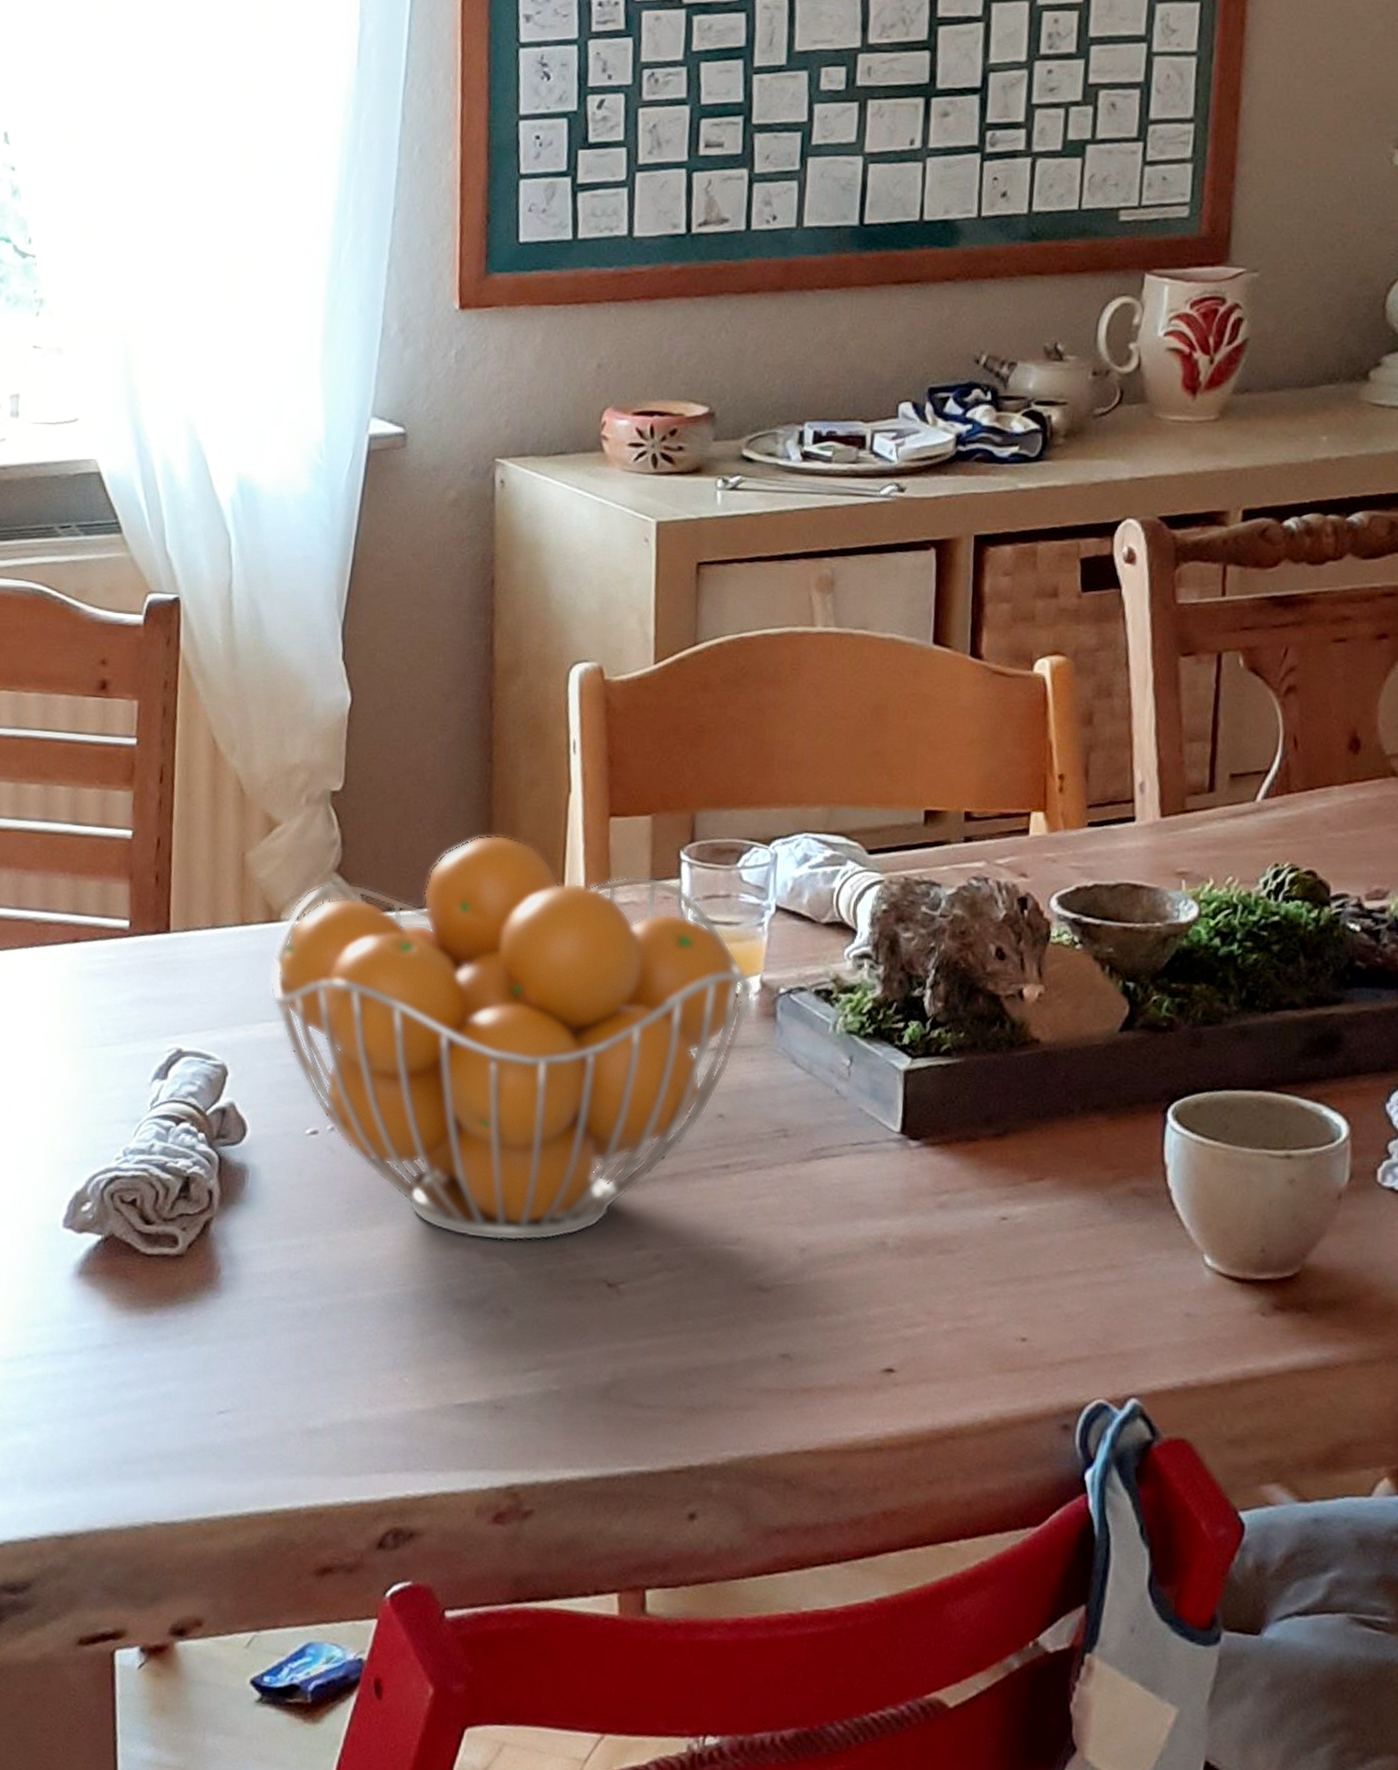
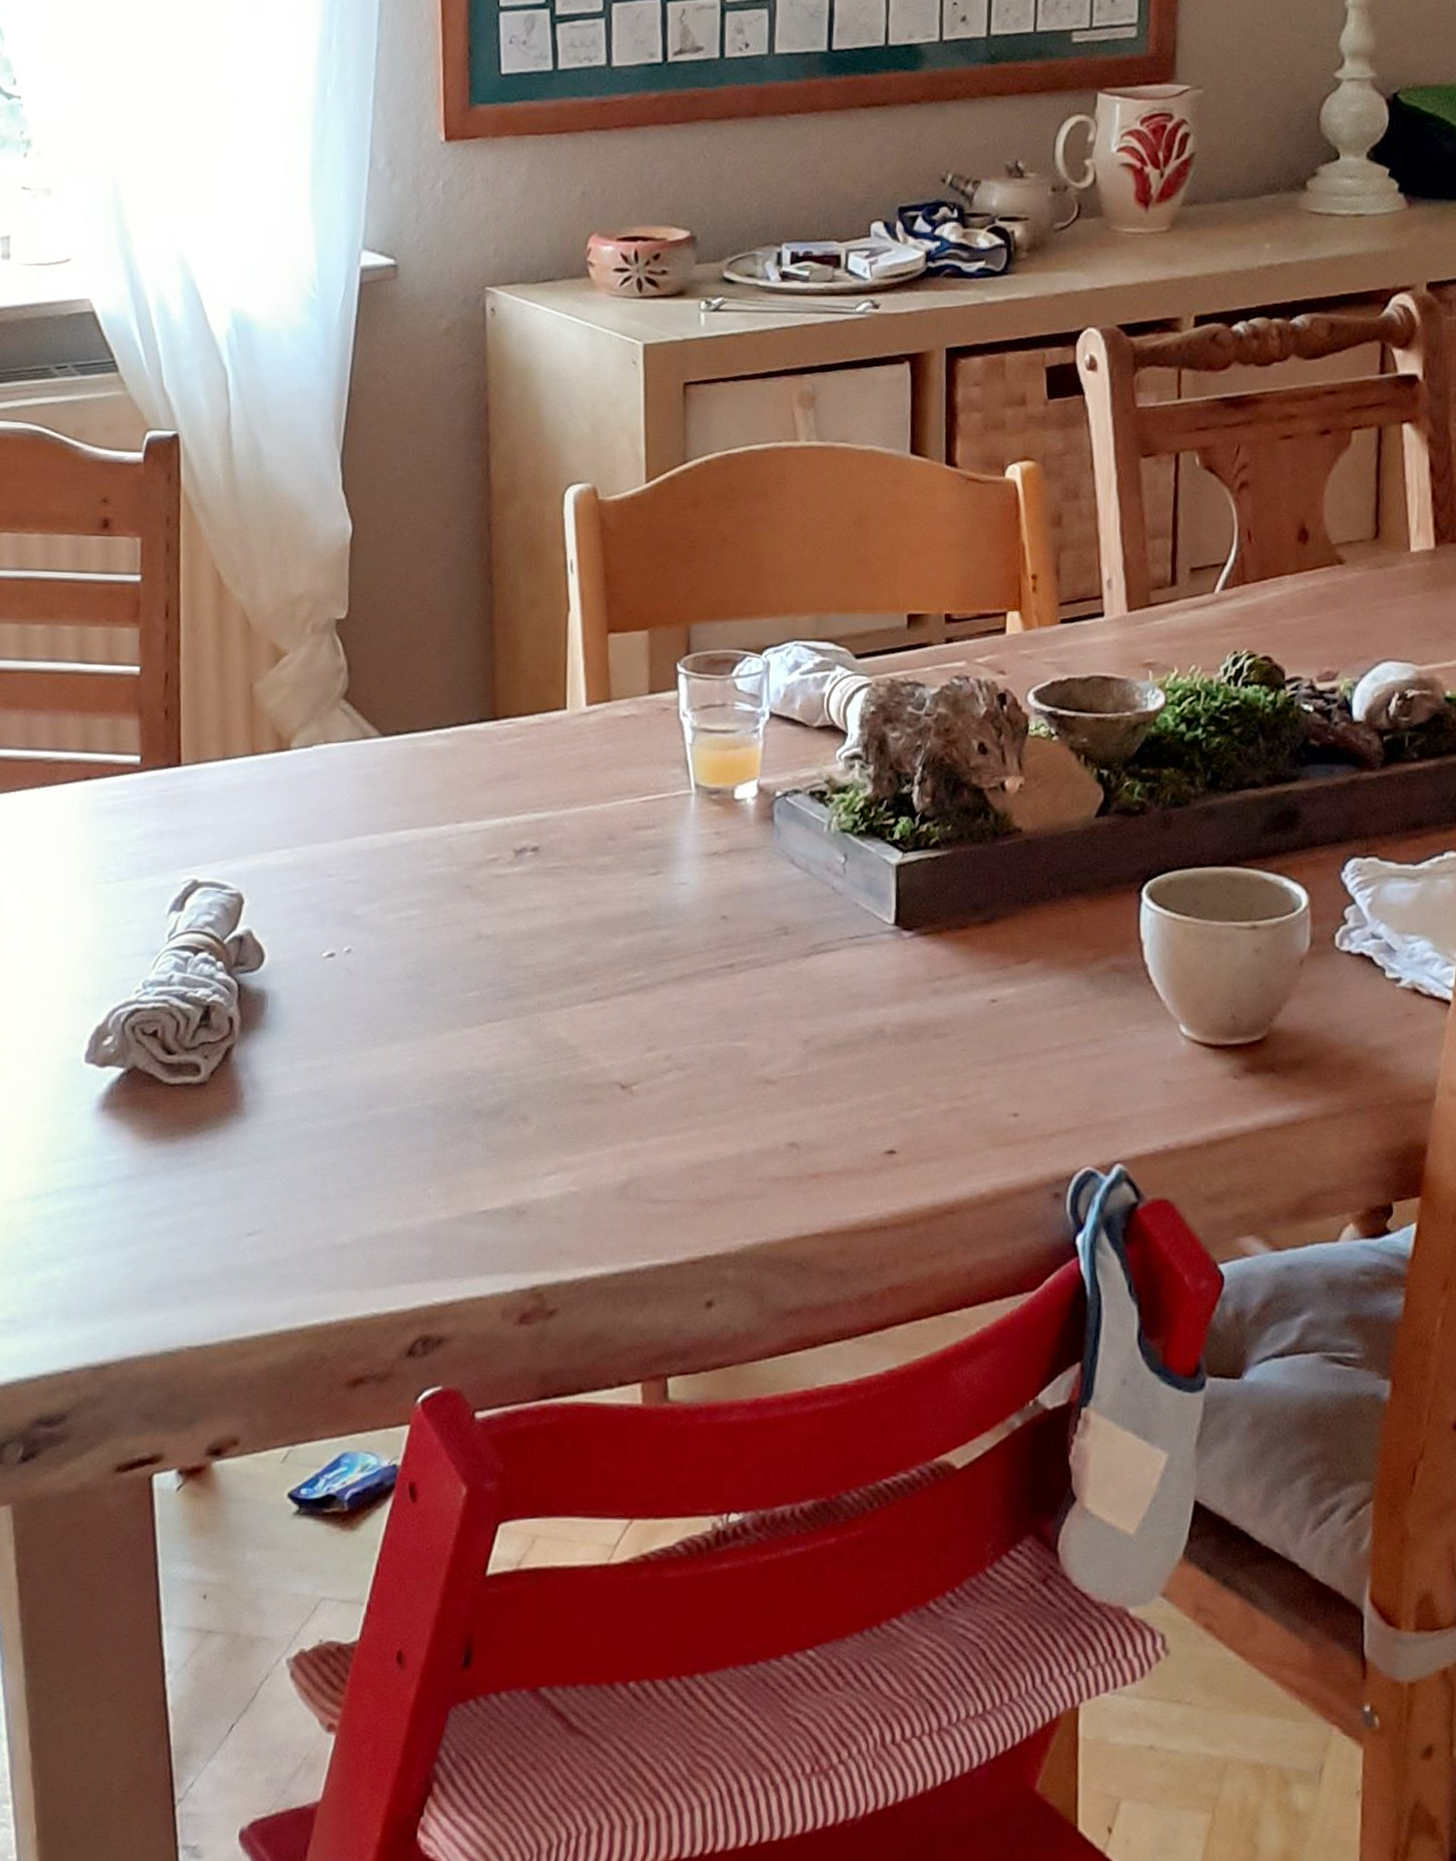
fruit basket: present [270,834,755,1242] -> none [282,655,753,1051]

